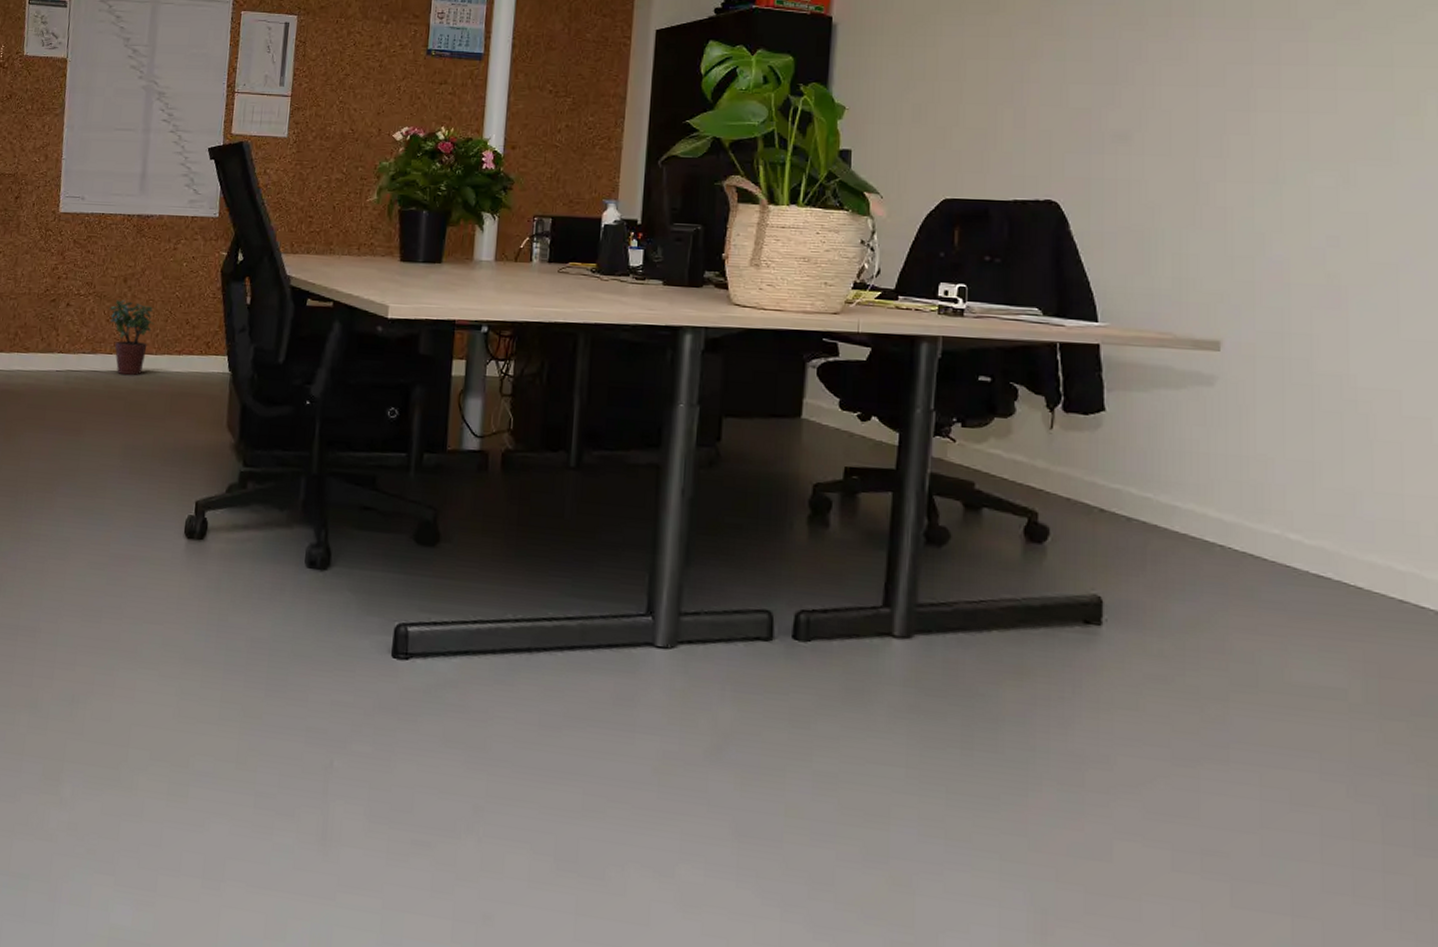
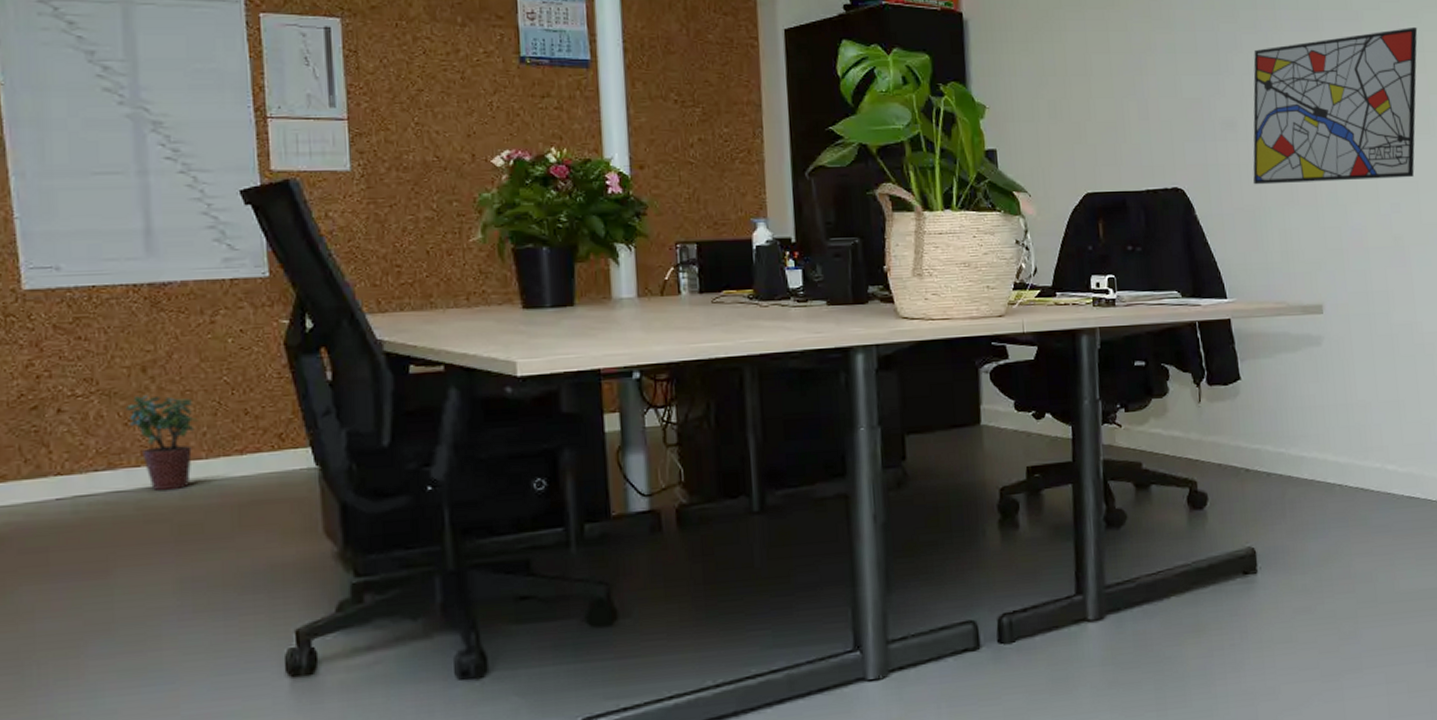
wall art: none [1144,38,1386,209] -> present [1253,26,1418,185]

